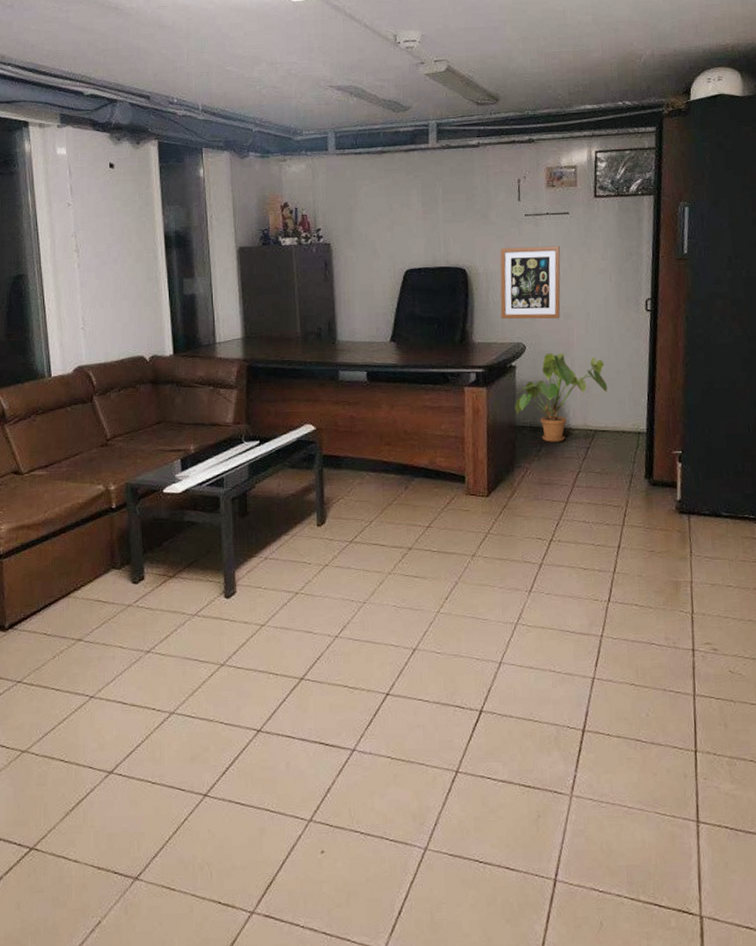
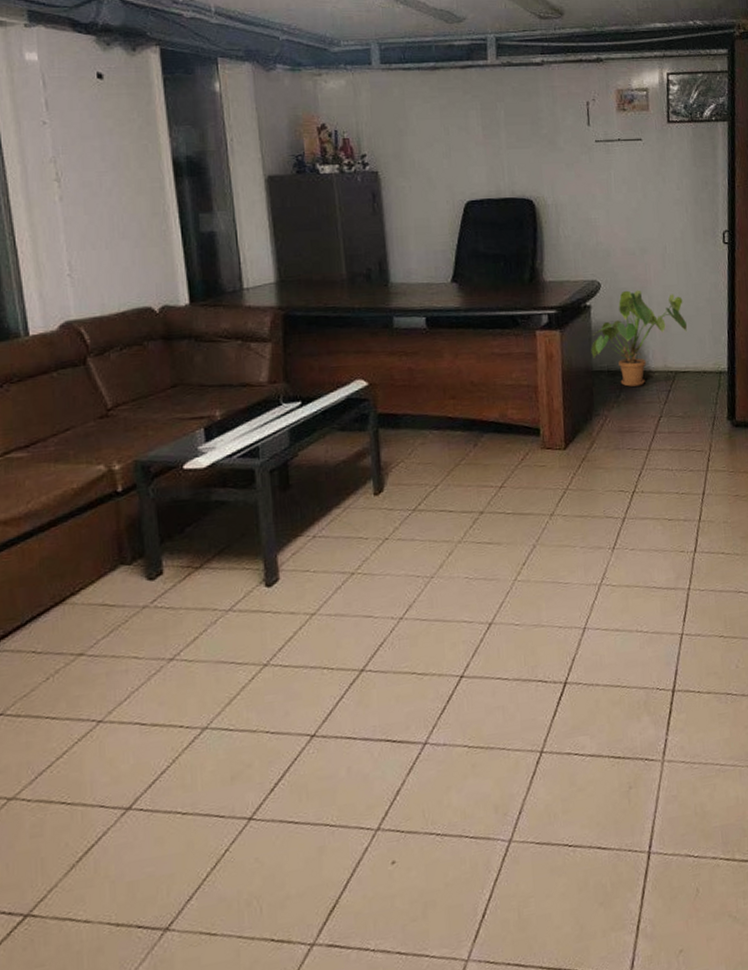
wall art: present [500,245,561,319] -> none [570,174,636,255]

